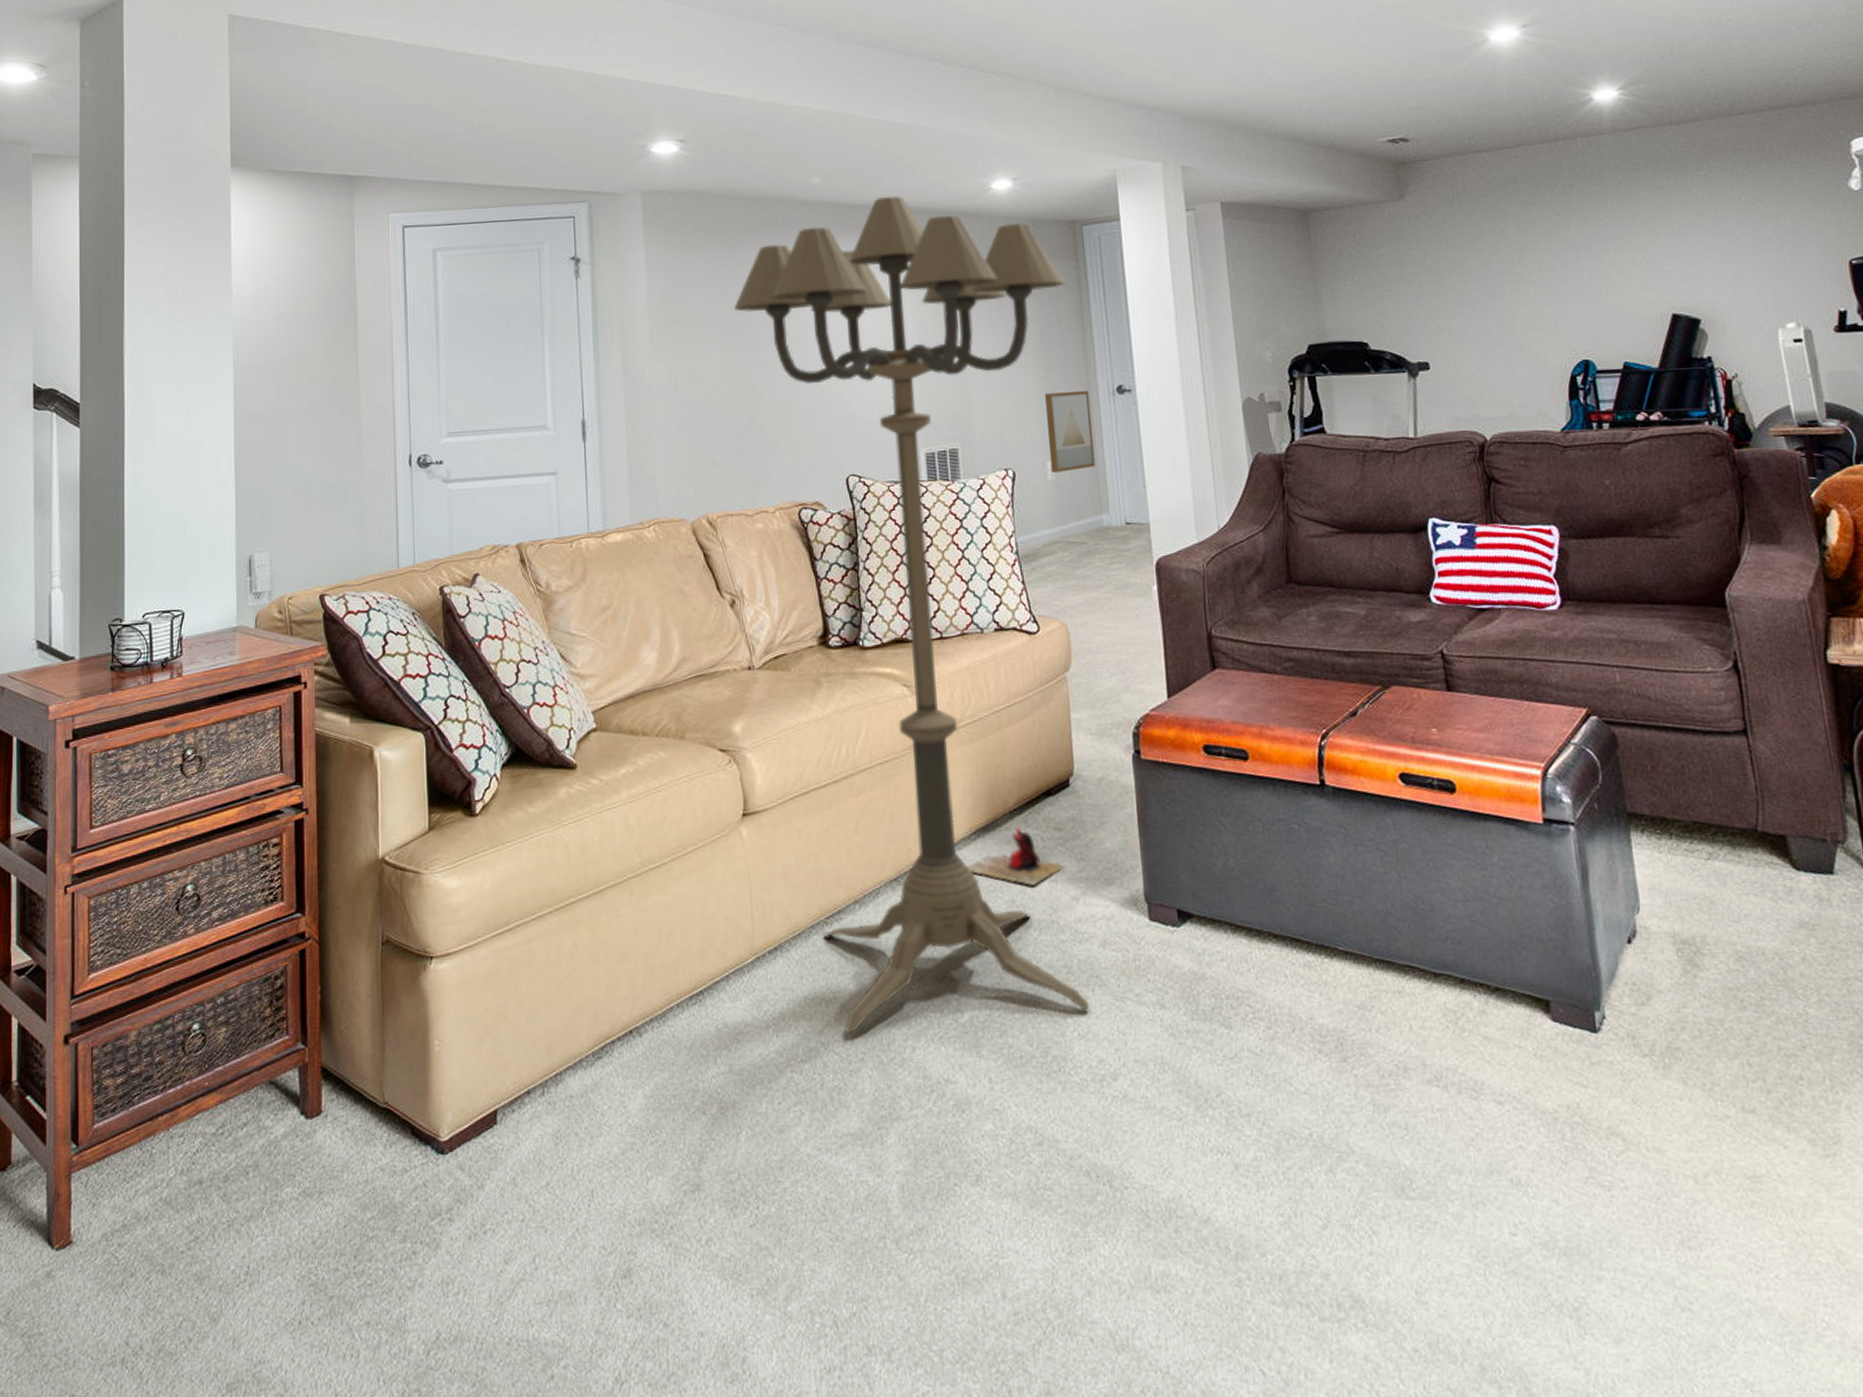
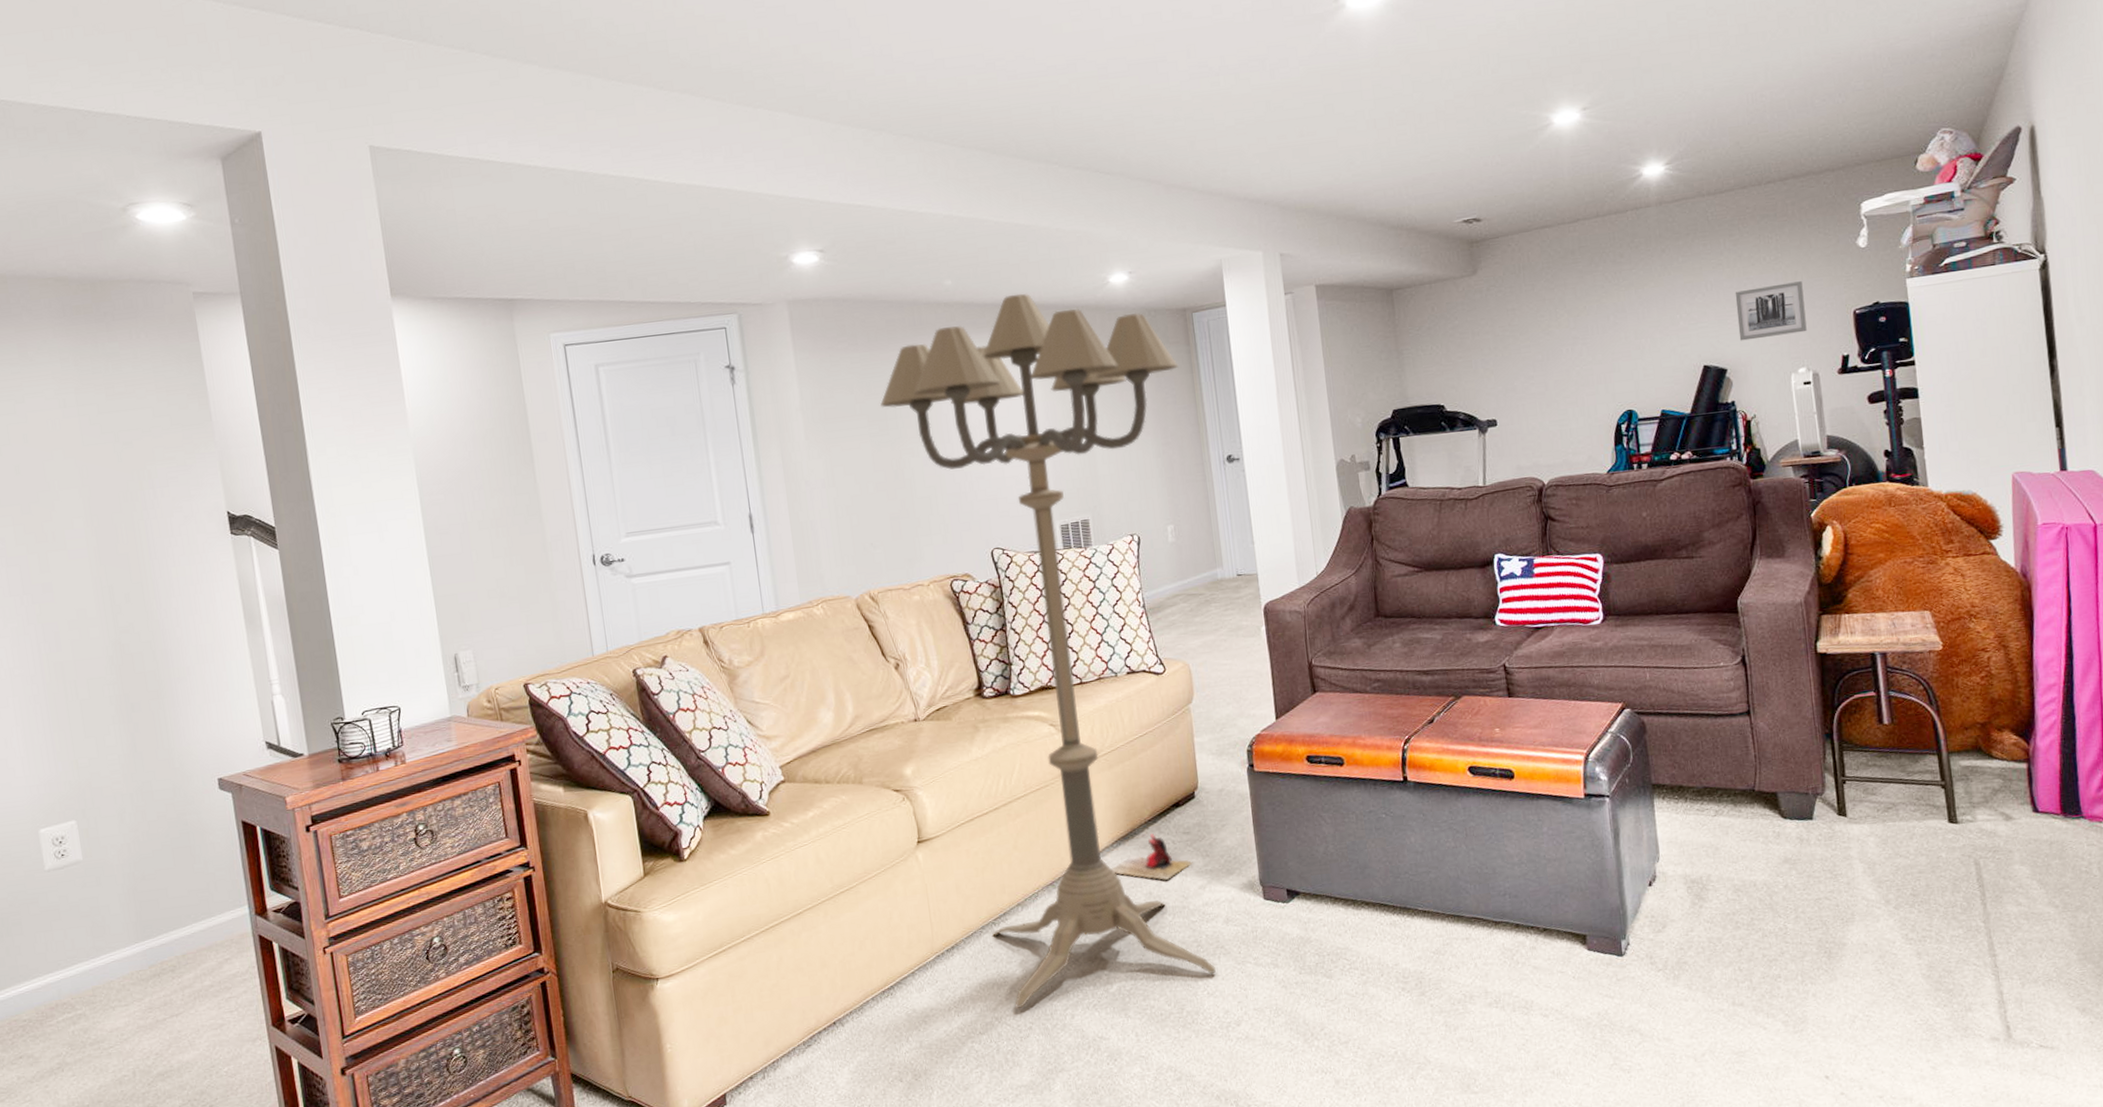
wall art: present [1044,391,1096,473] -> none [1163,462,1210,535]
wall art: none [1706,224,1794,289] -> present [1735,281,1807,341]

